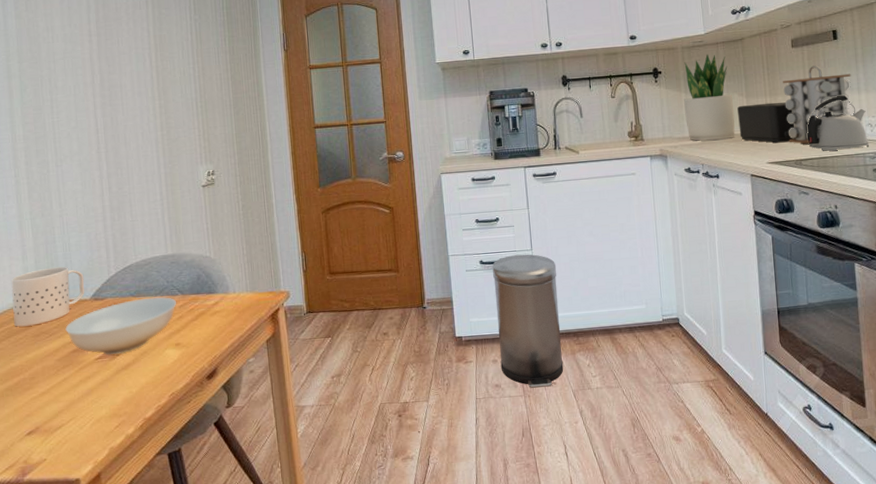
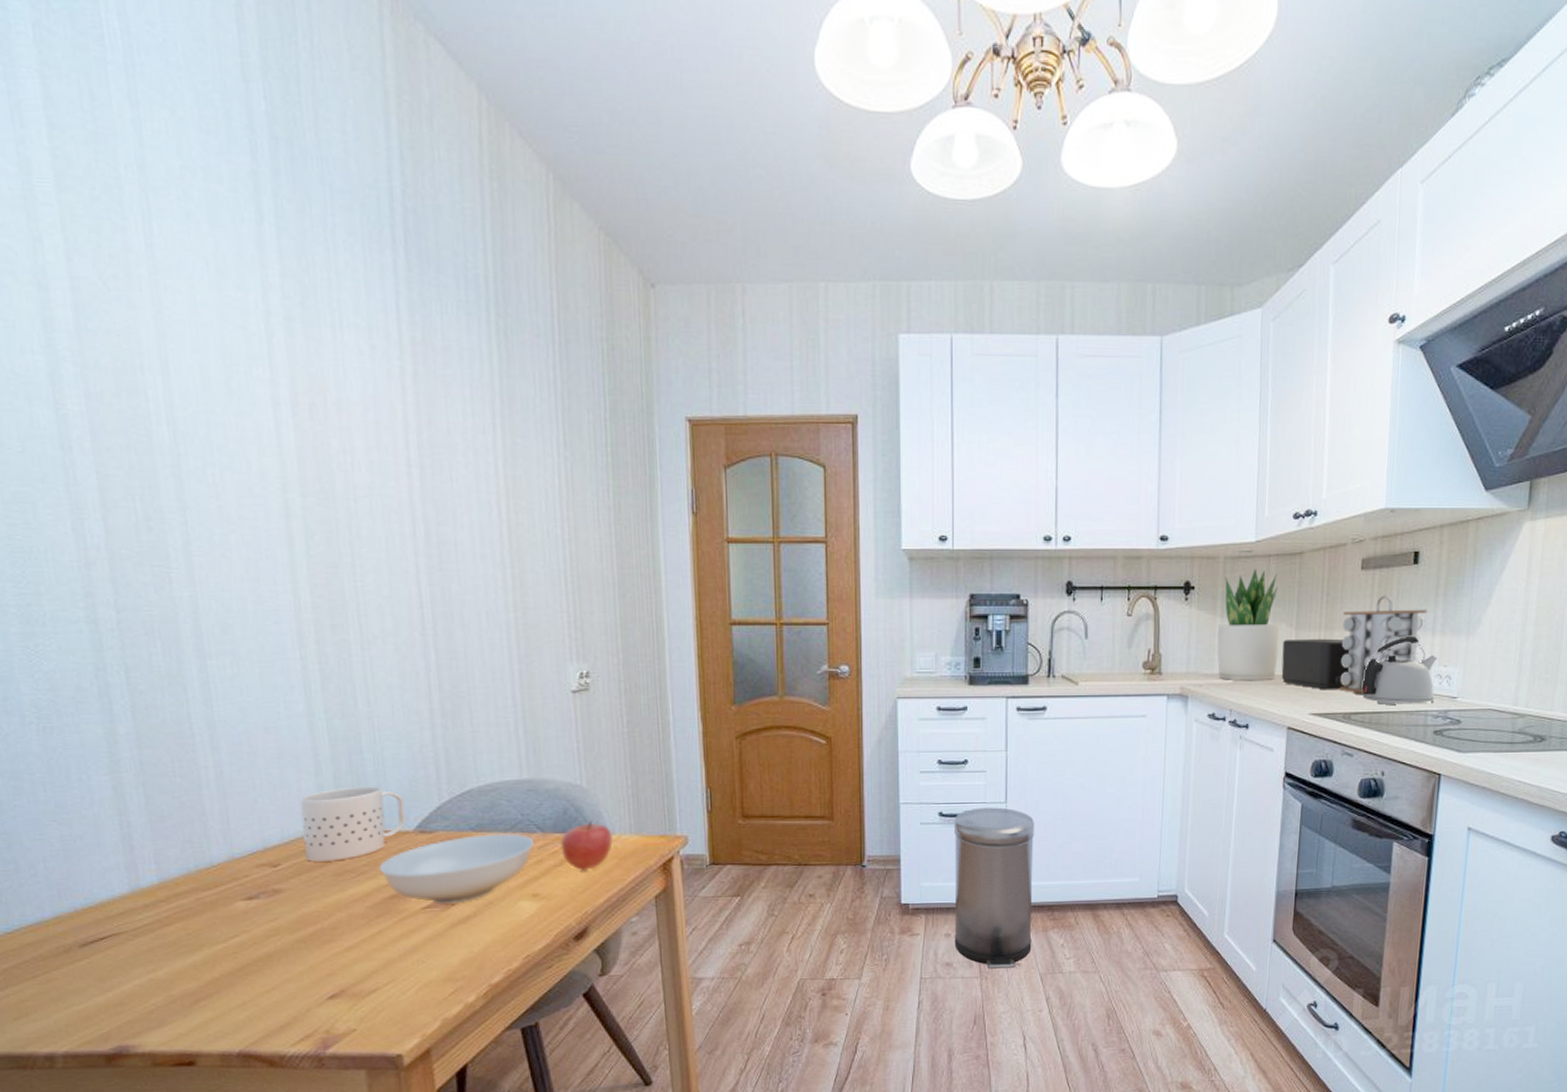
fruit: none [195,284,234,323] -> present [559,821,613,870]

